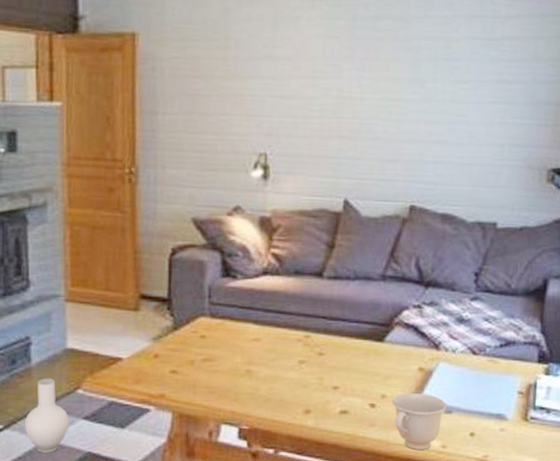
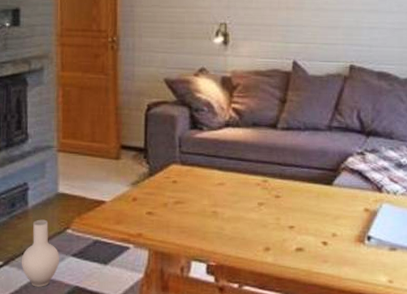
teacup: present [391,392,447,450] -> none [342,231,392,285]

